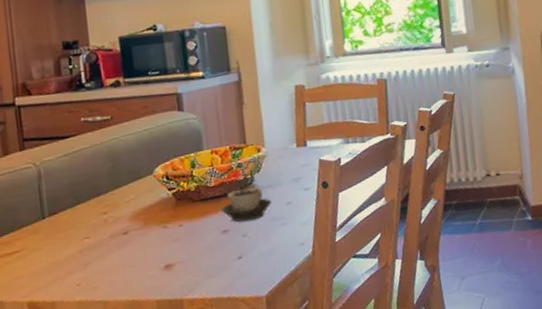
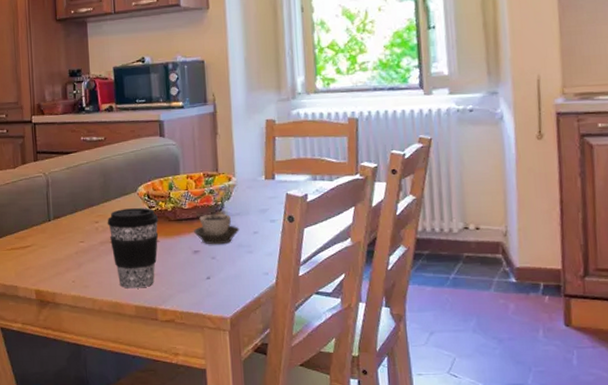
coffee cup: none [118,190,181,283] -> present [107,208,159,289]

